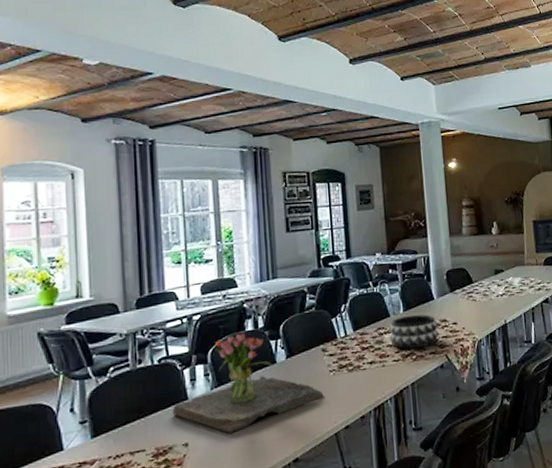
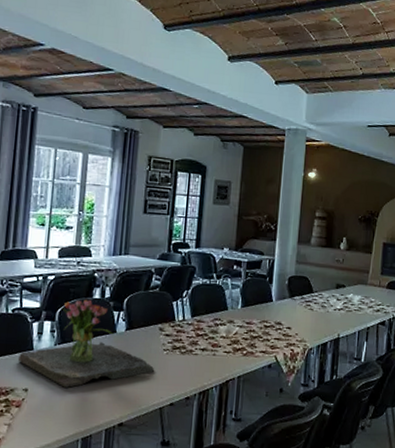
decorative bowl: present [388,314,440,350] -> none [223,312,274,346]

